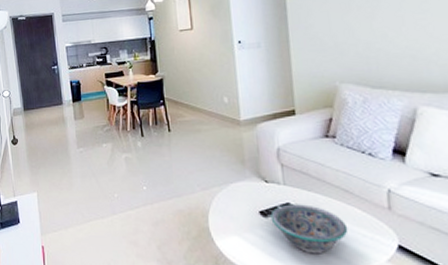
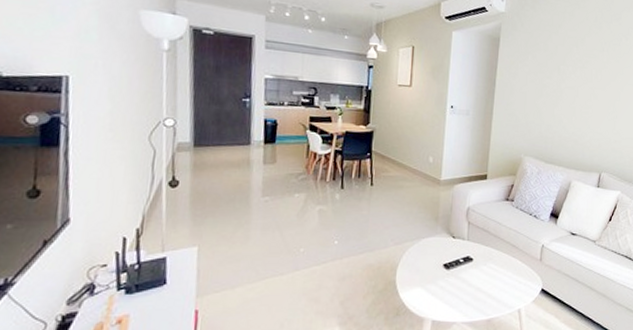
decorative bowl: present [270,204,348,254] -> none [452,257,510,300]

